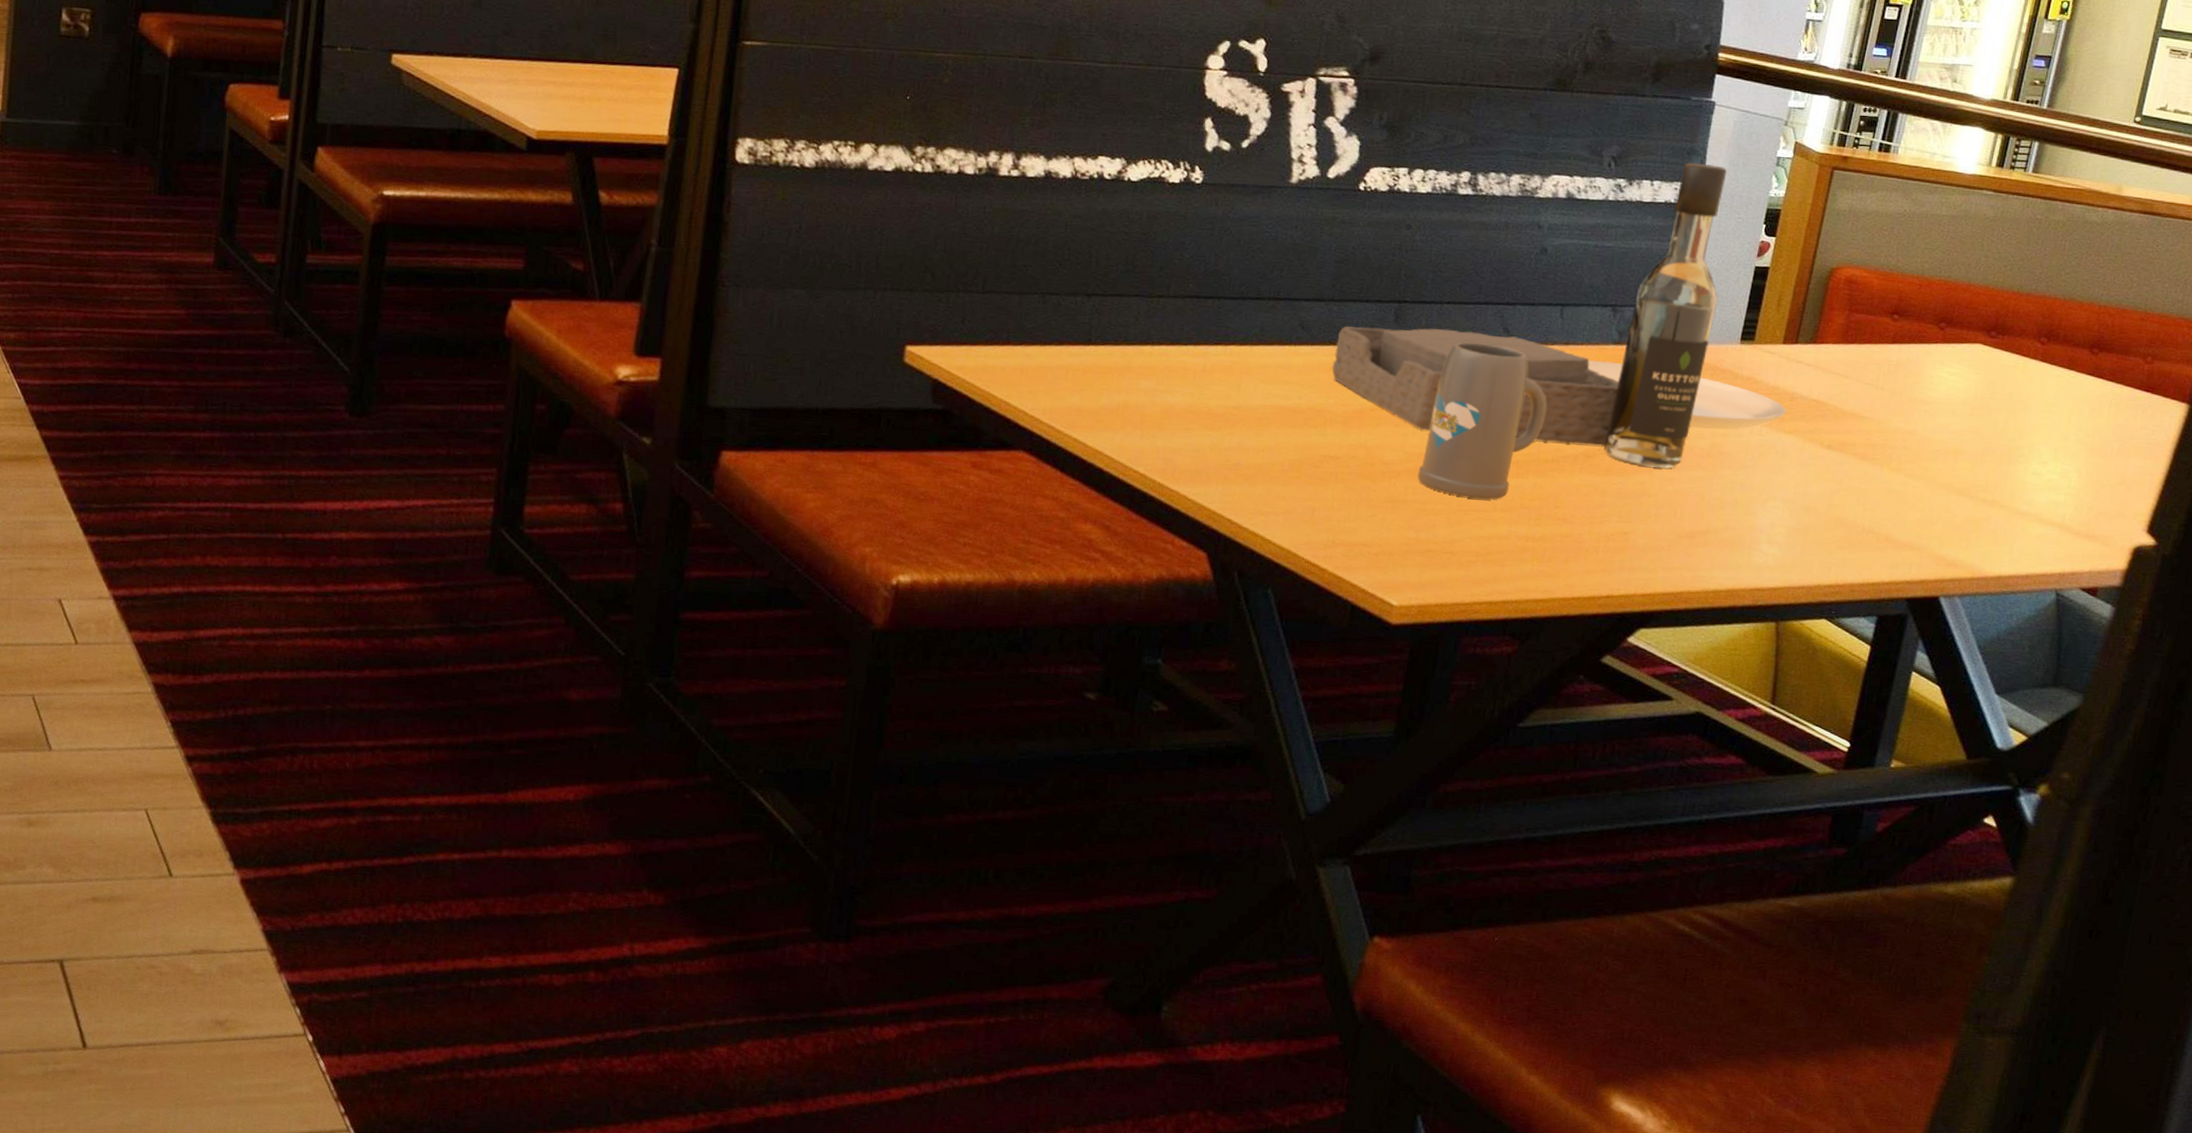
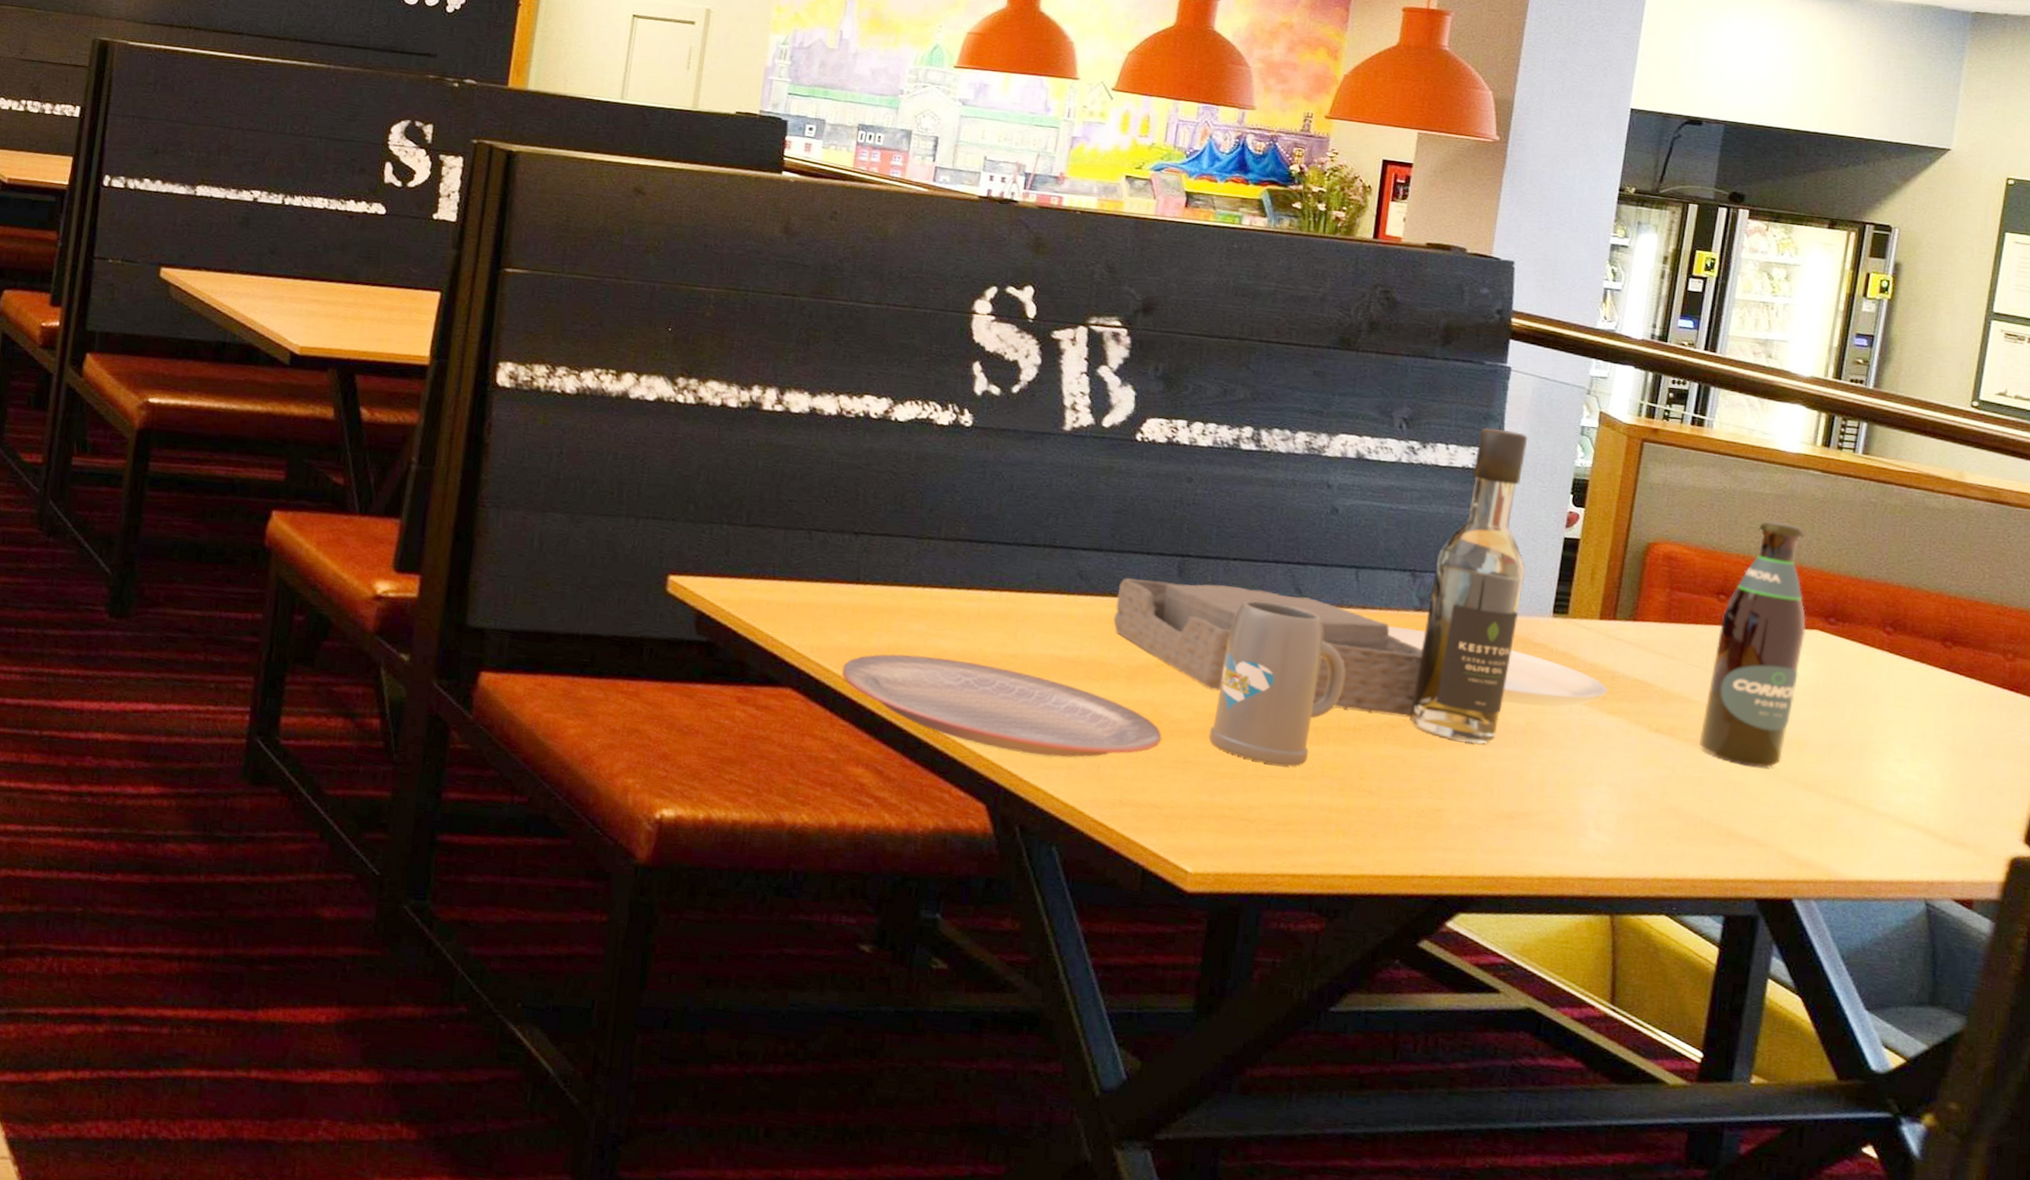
plate: none [1072,412,1374,503] -> present [841,654,1162,758]
bottle: none [1865,241,1974,475] -> present [1698,521,1806,767]

